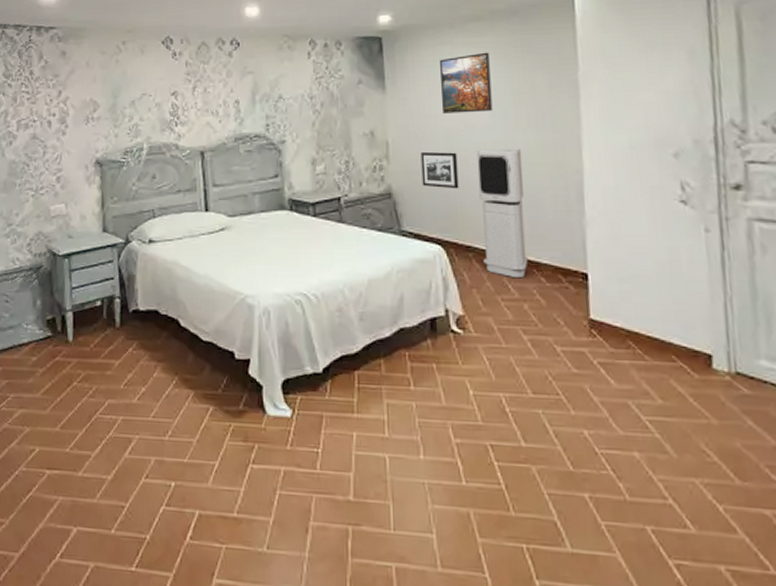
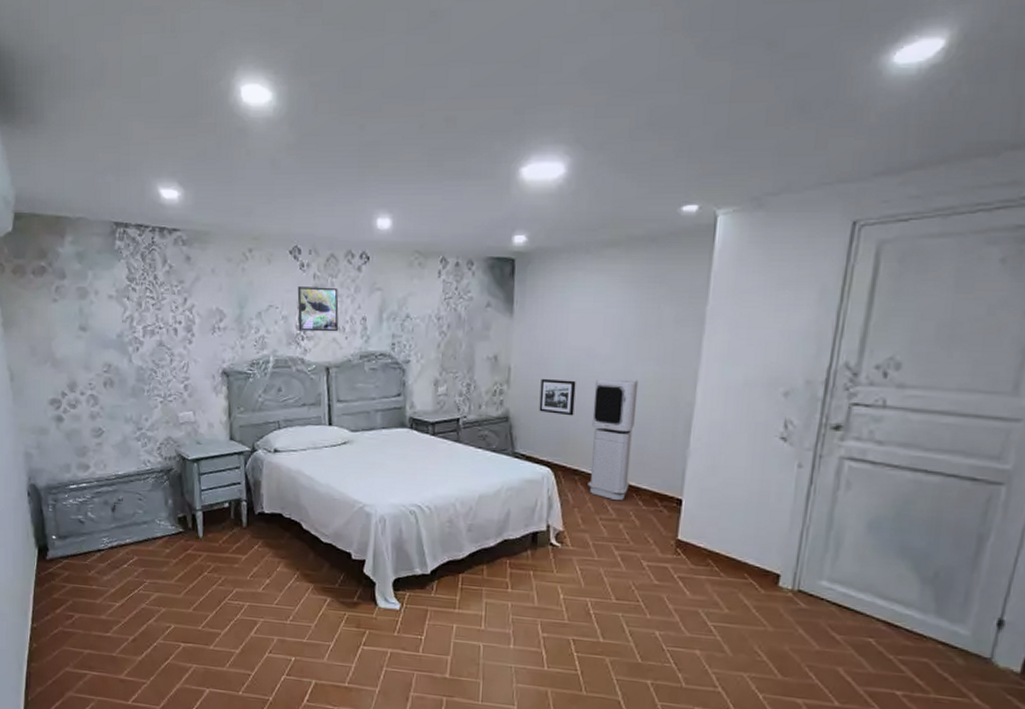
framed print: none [170,73,212,117] -> present [297,286,339,332]
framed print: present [439,52,493,113] -> none [567,280,621,342]

